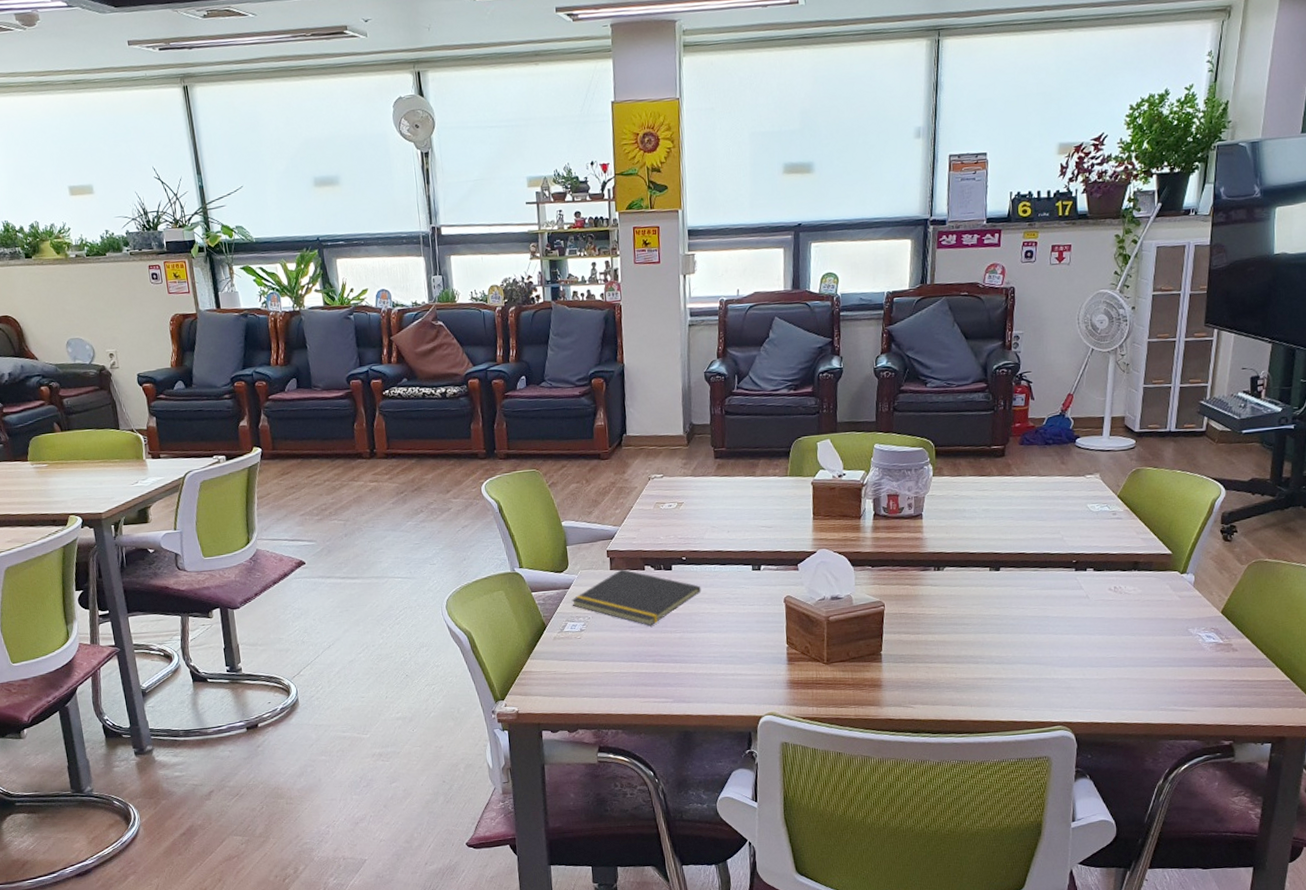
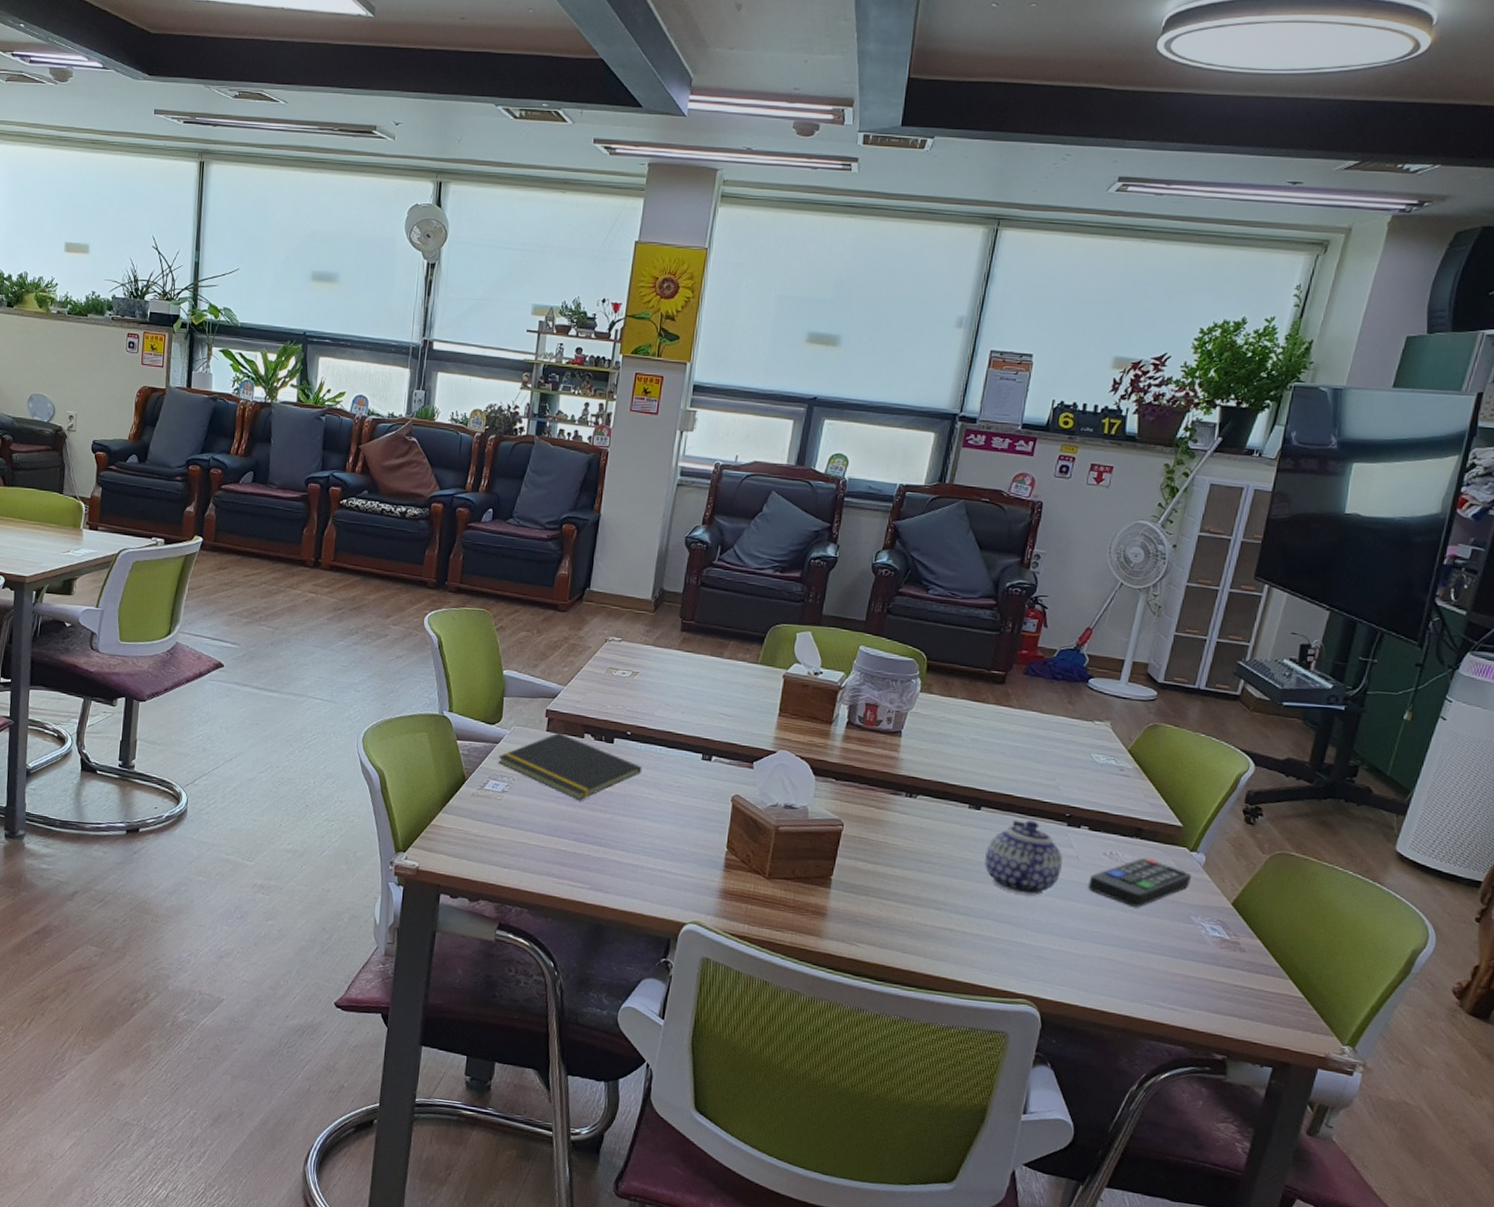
teapot: none [1009,571,1076,637] -> present [984,820,1063,896]
remote control: none [1100,586,1185,630] -> present [1088,857,1191,907]

